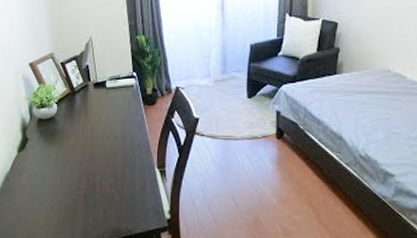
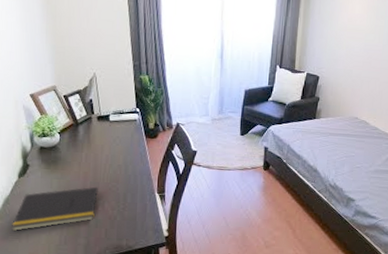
notepad: none [10,161,97,212] -> present [10,186,99,232]

